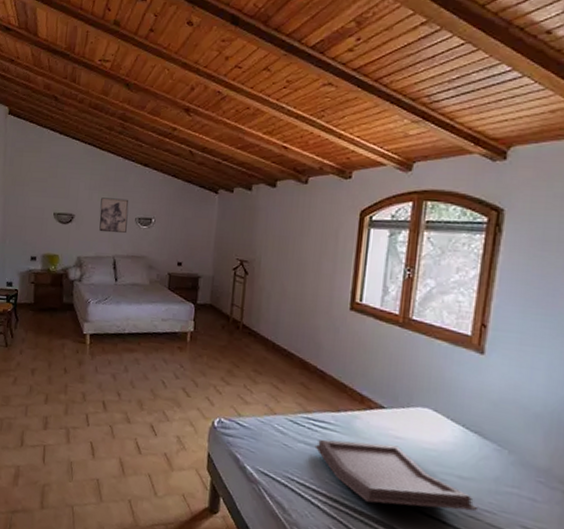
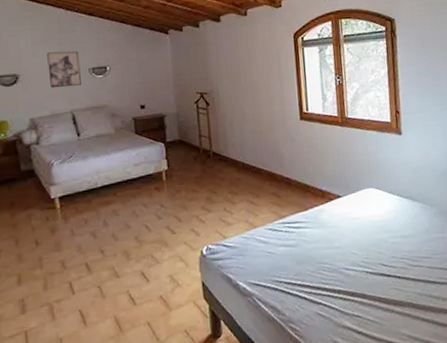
serving tray: present [314,439,479,511] -> none [293,225,420,280]

